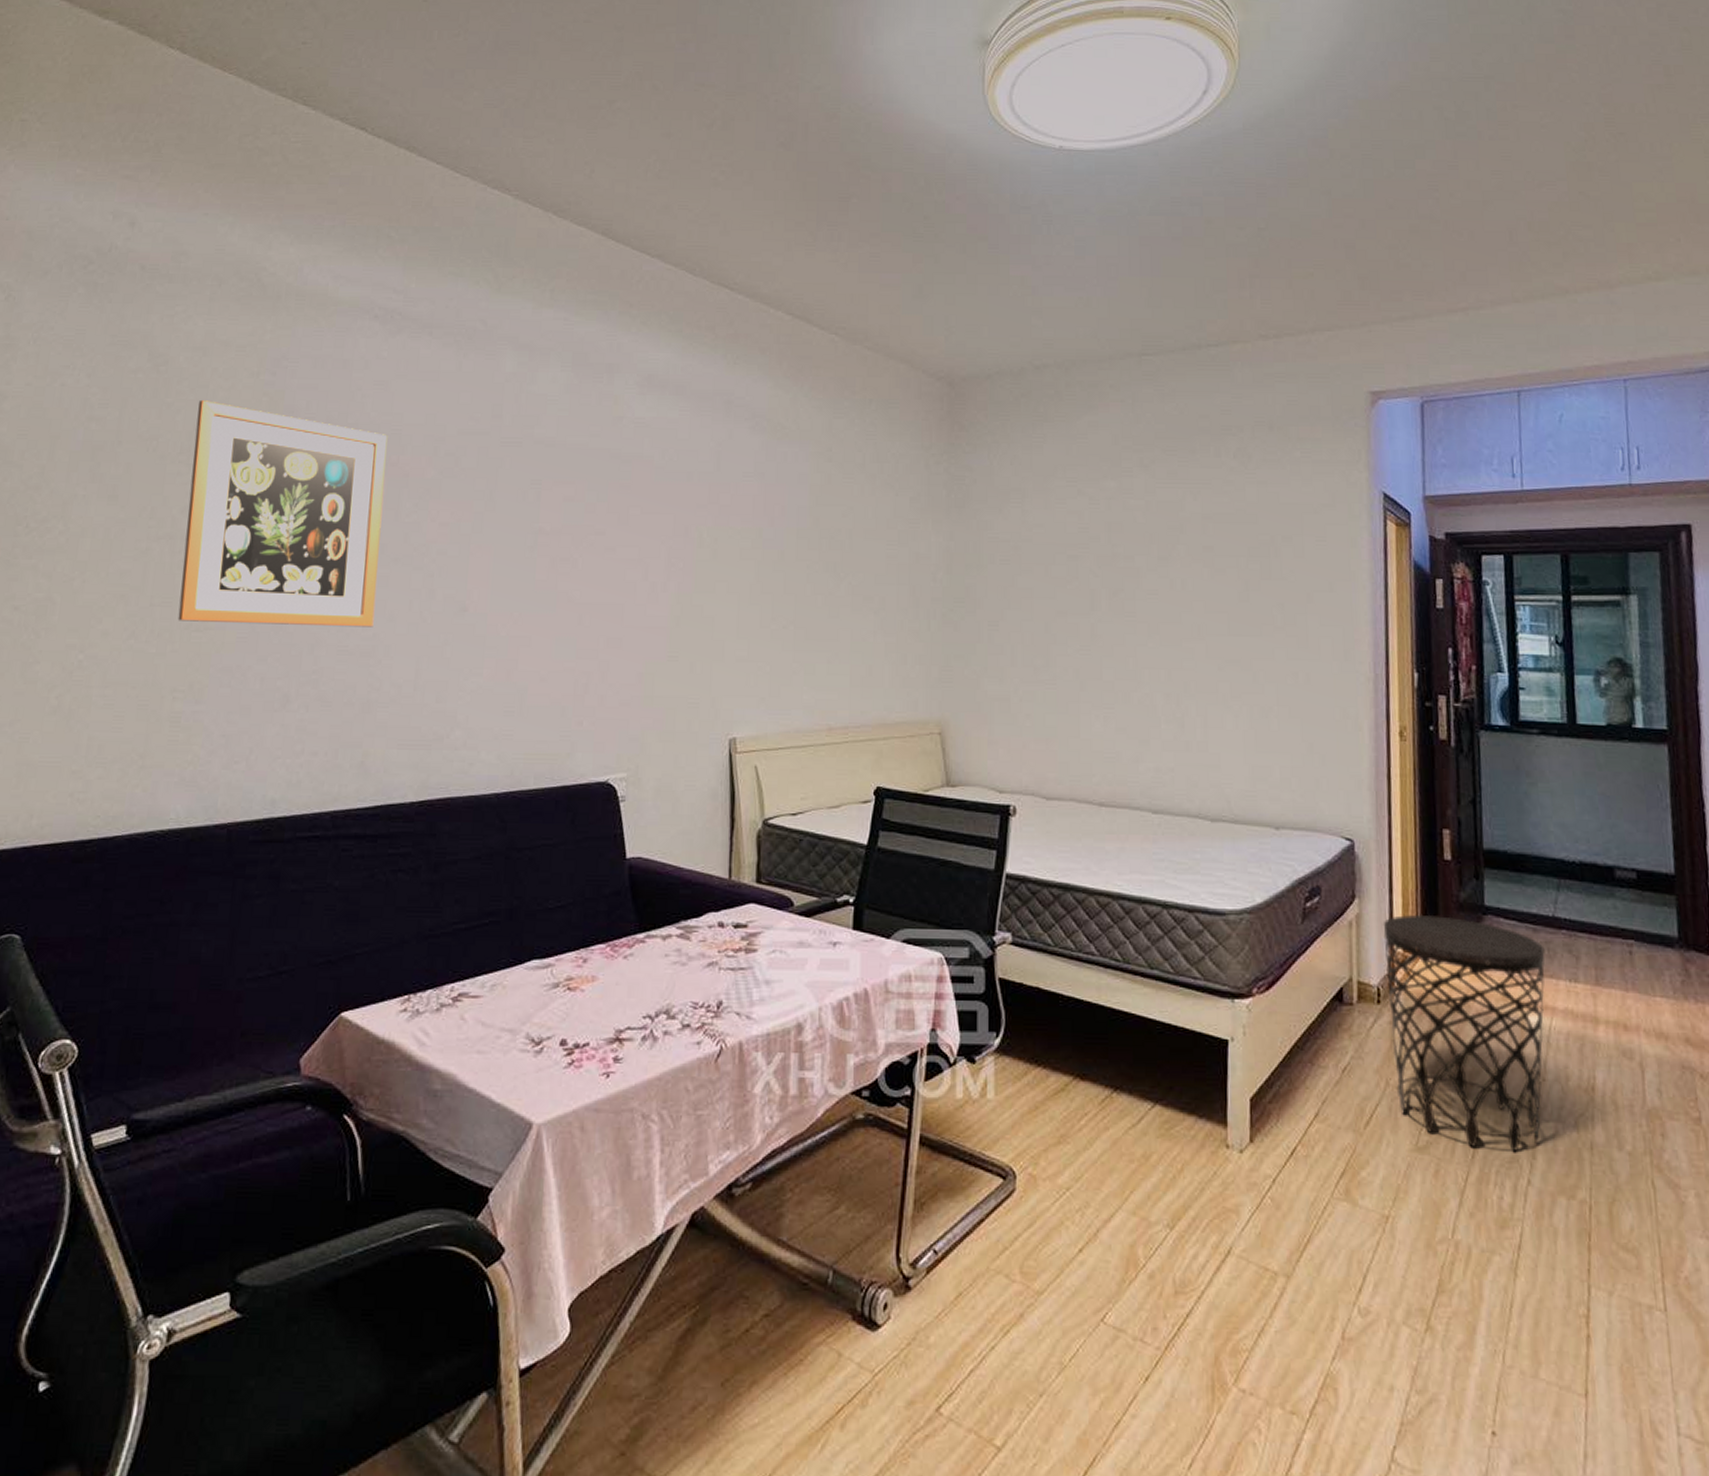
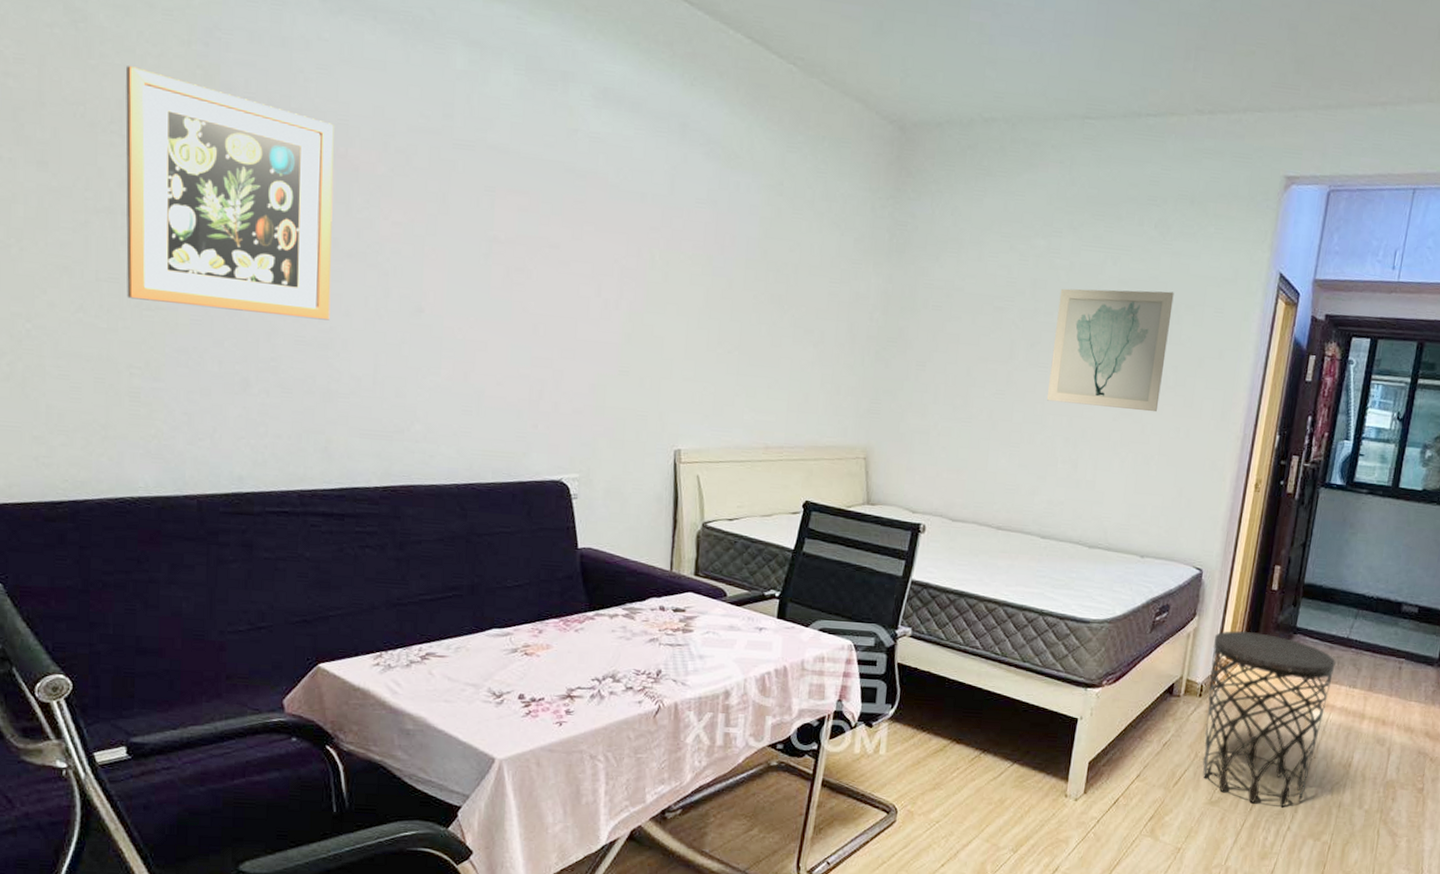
wall art: none [1138,523,1269,657] -> present [1046,288,1174,412]

